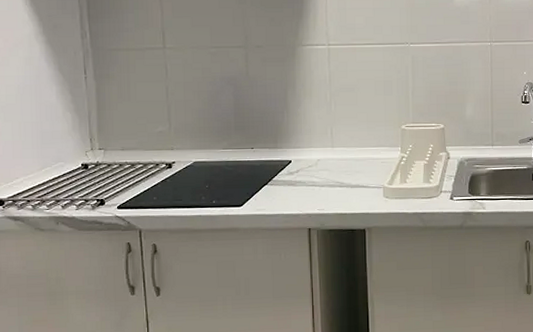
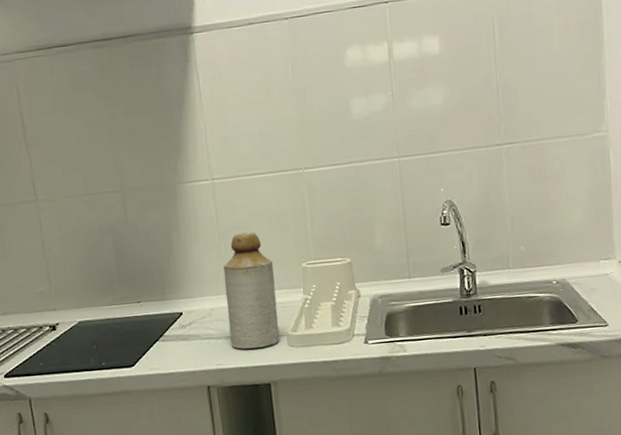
bottle: none [331,94,377,197] -> present [224,232,280,349]

